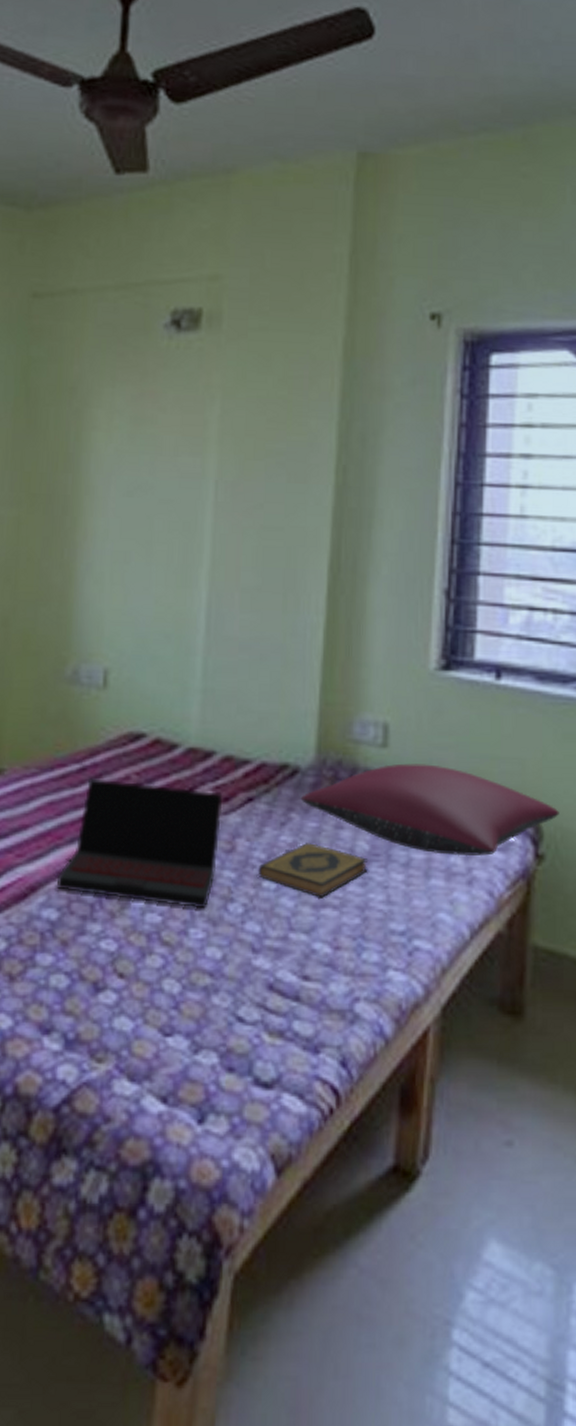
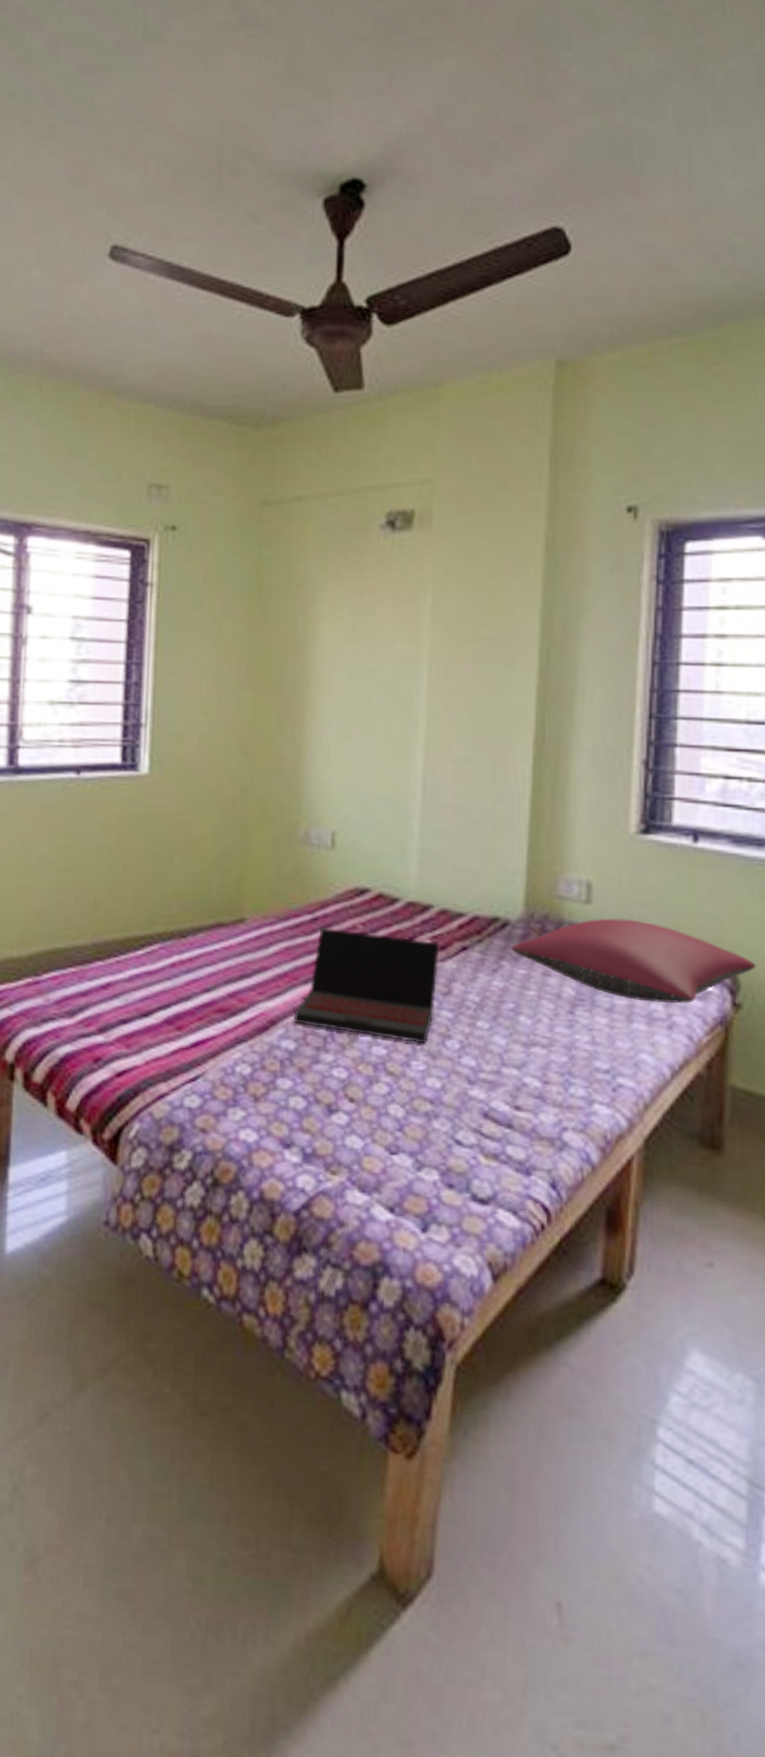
hardback book: present [259,843,369,898] -> none [473,988,574,1038]

